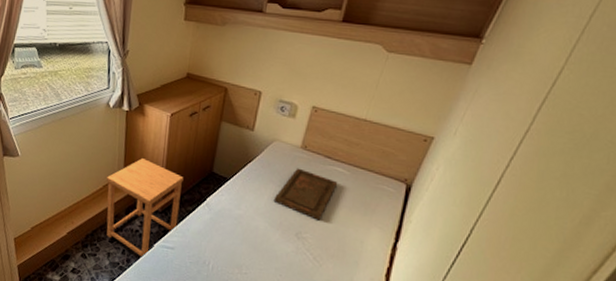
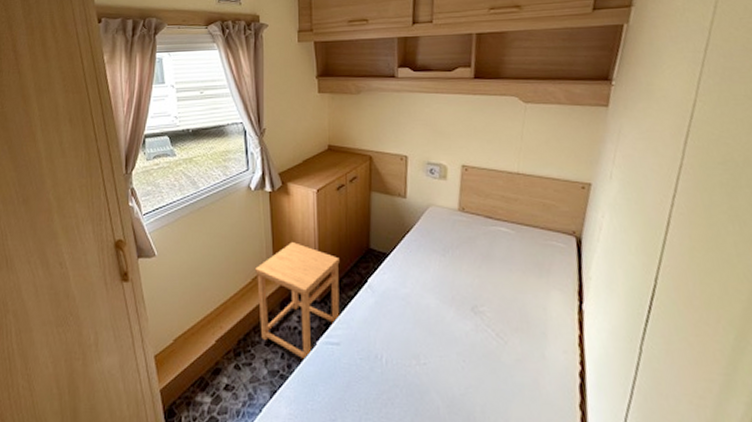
tray: present [273,168,338,220] -> none [440,233,505,289]

